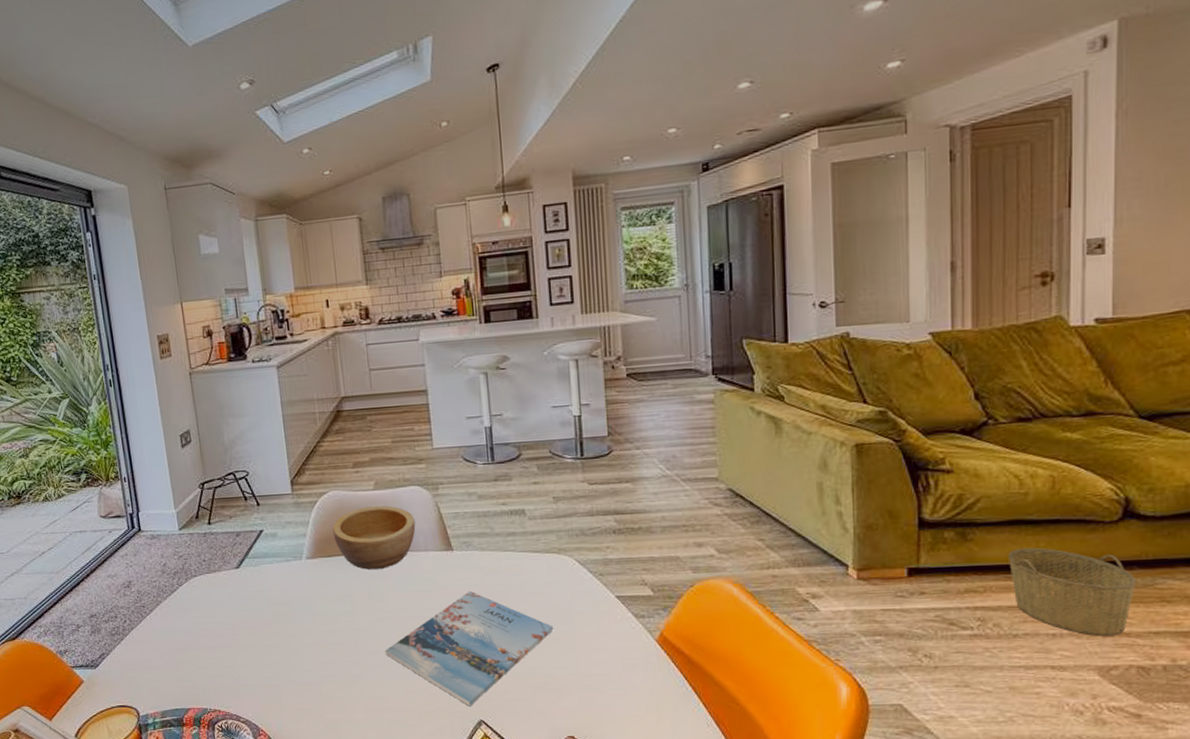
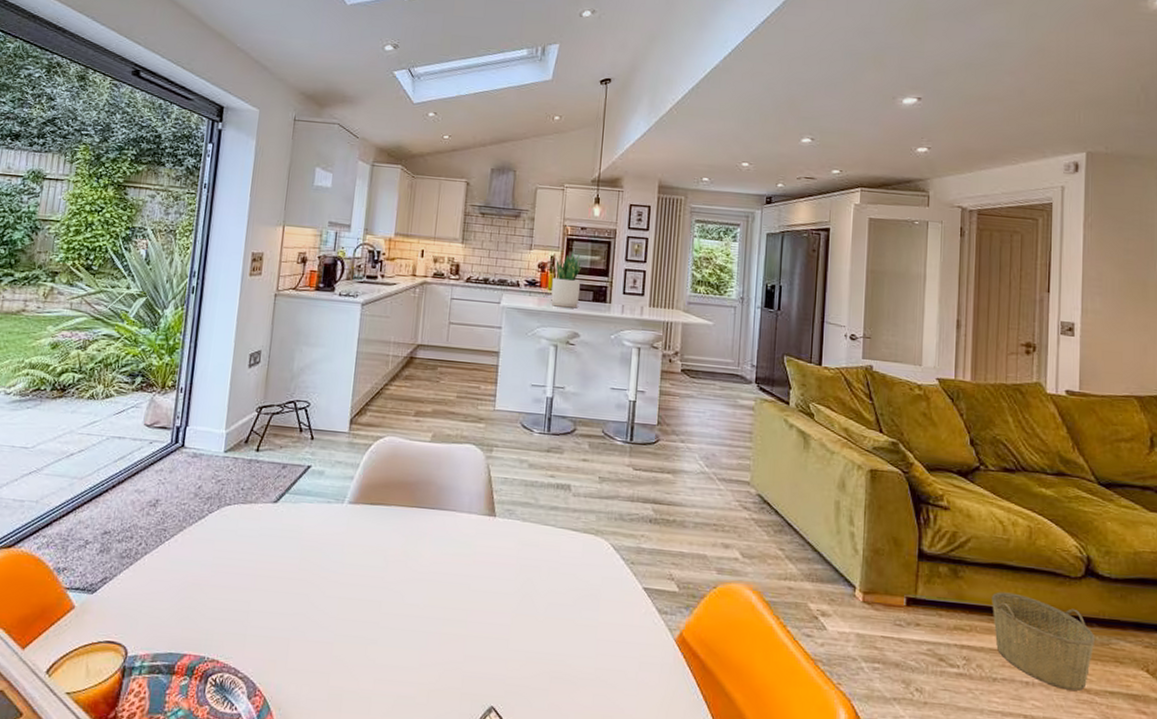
bowl: present [332,506,416,570] -> none [380,458,465,526]
magazine: present [385,590,554,707] -> none [407,561,580,690]
planter: none [470,270,503,333] -> present [551,252,583,308]

